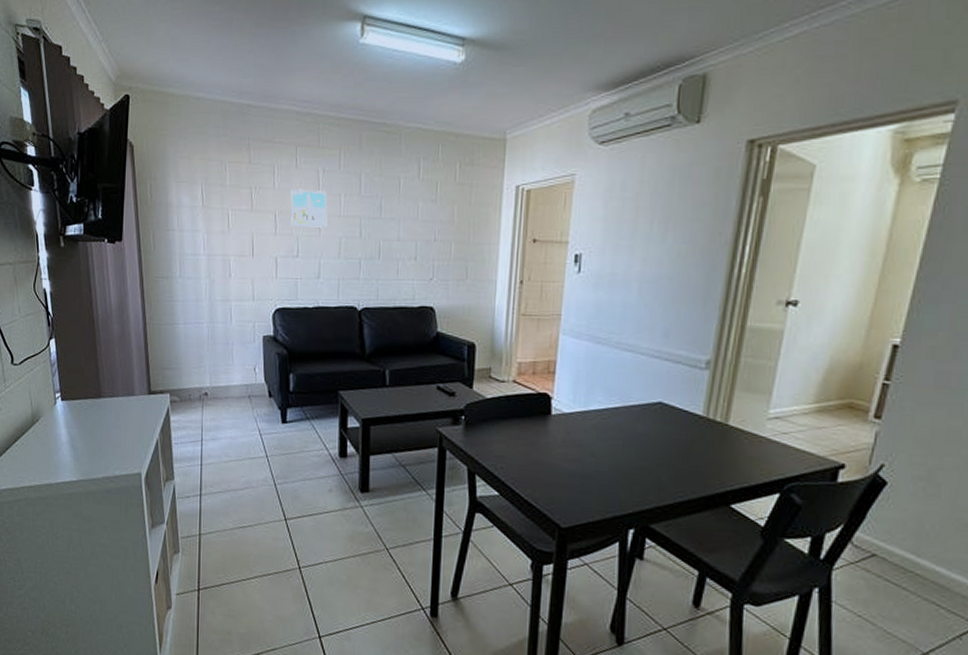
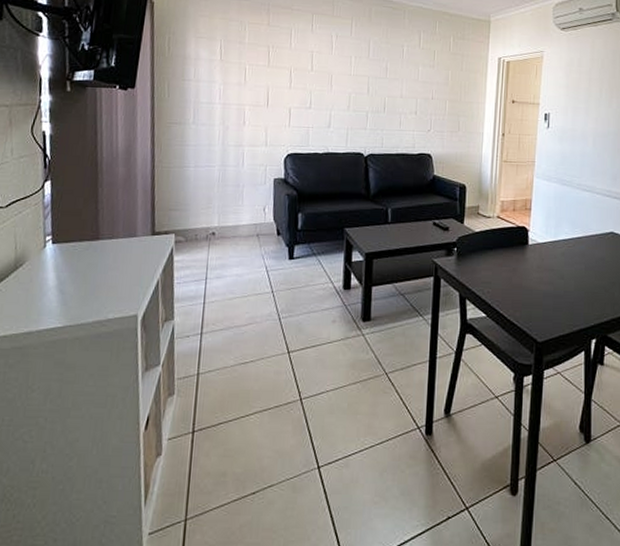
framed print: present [290,189,328,227] -> none [305,50,339,84]

